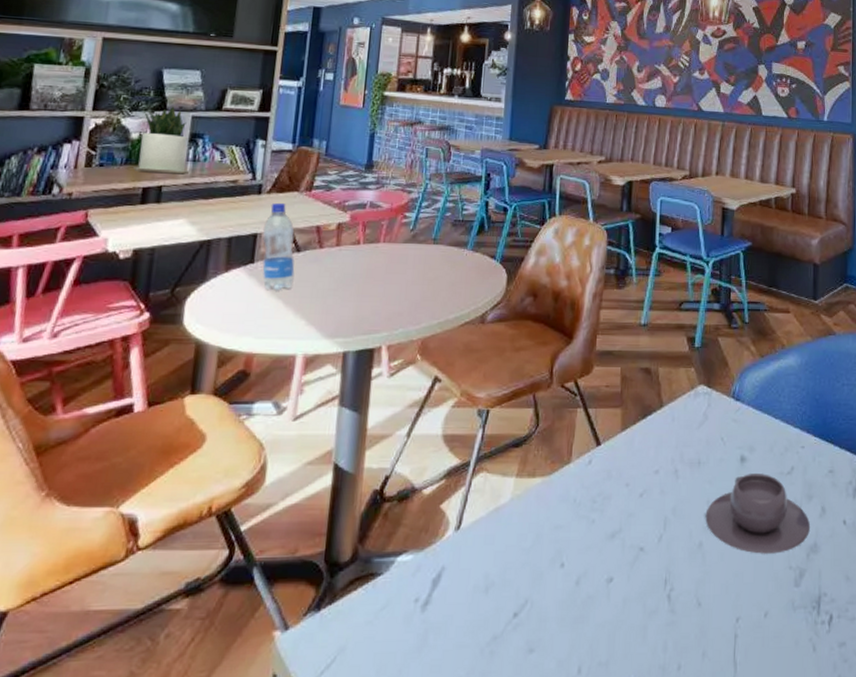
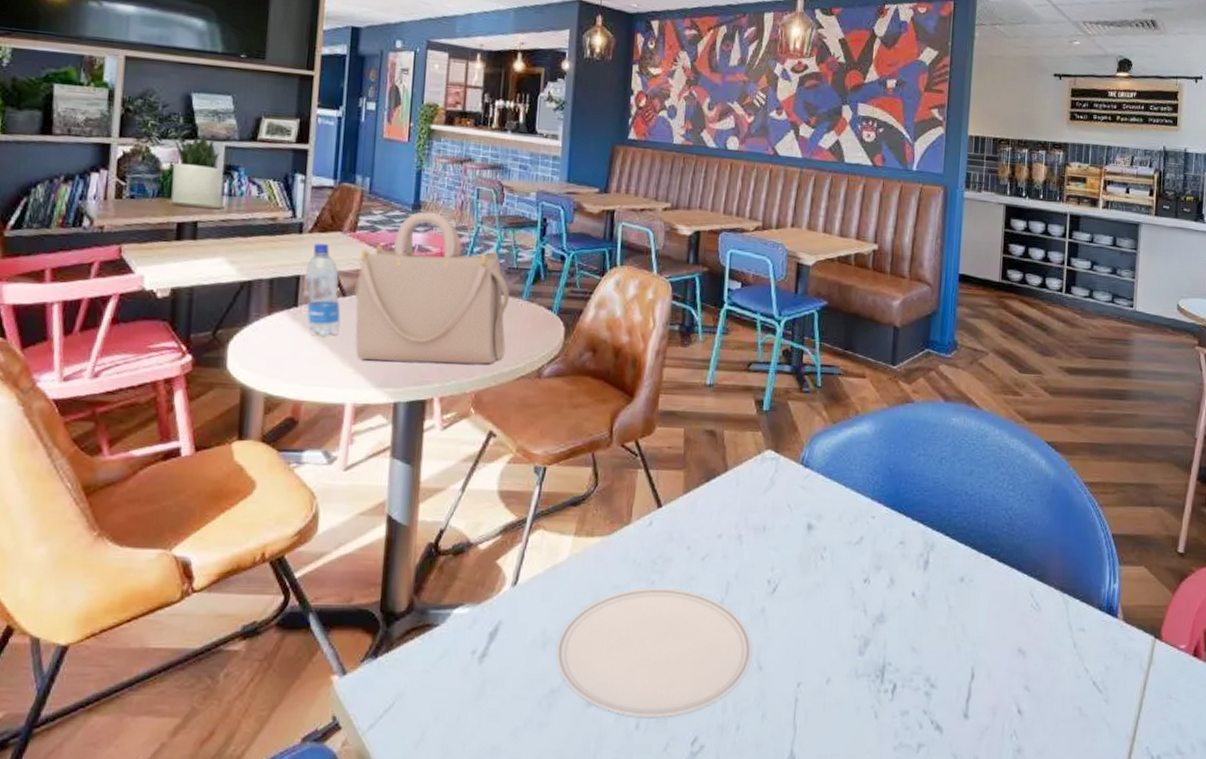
handbag: none [307,170,456,313] -> present [354,211,510,364]
plate: none [498,525,691,662] -> present [555,587,752,718]
teacup: present [705,474,811,554] -> none [769,542,878,622]

